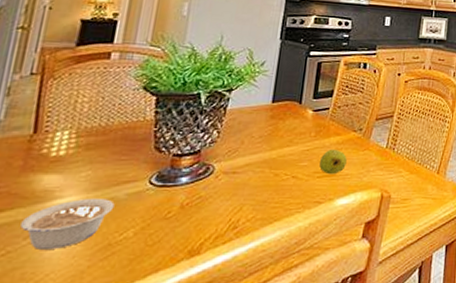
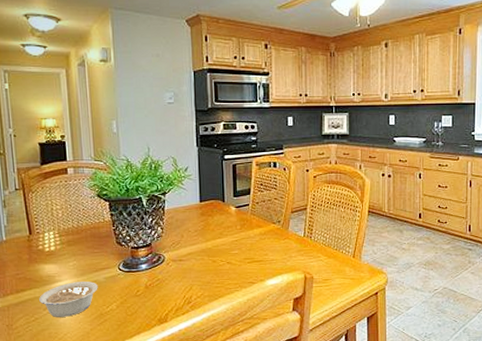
fruit: present [319,149,347,175] -> none [248,239,271,260]

